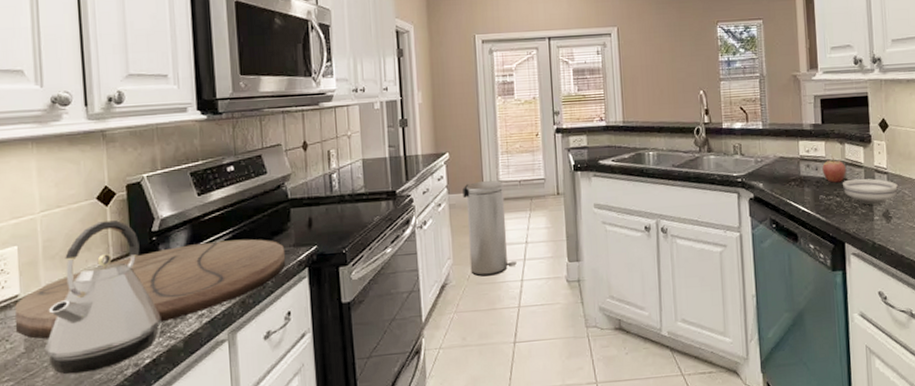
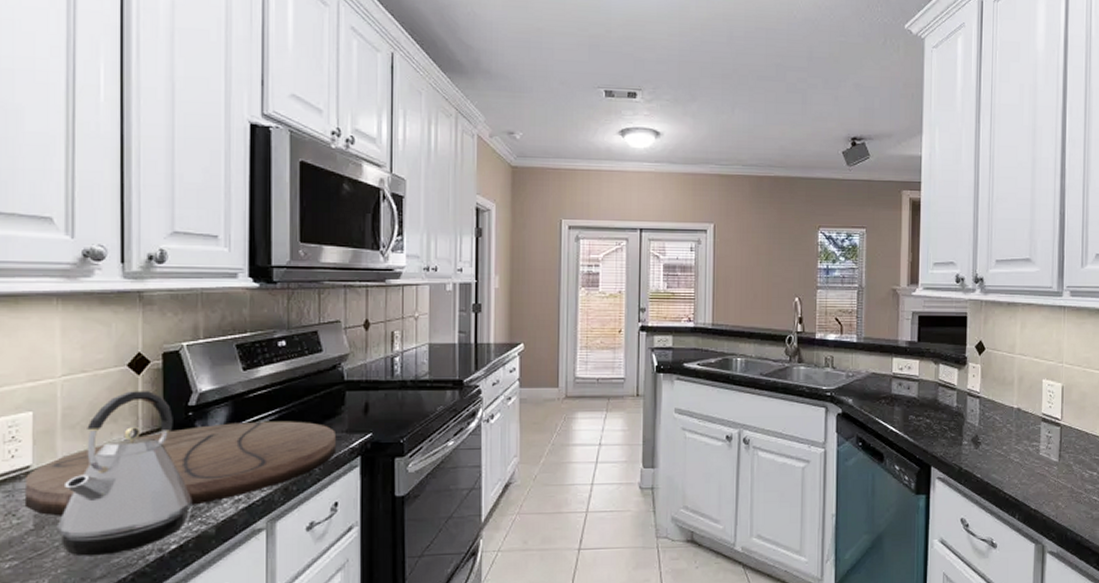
pedal bin: present [463,180,517,277] -> none [536,377,588,478]
fruit: present [822,155,847,184] -> none [914,375,939,405]
bowl: present [843,178,898,205] -> none [934,401,989,429]

